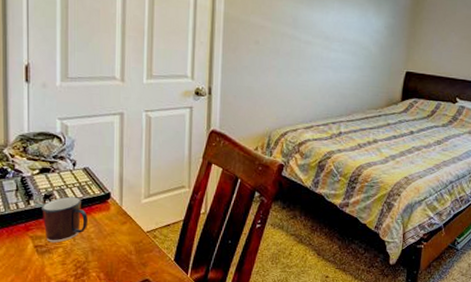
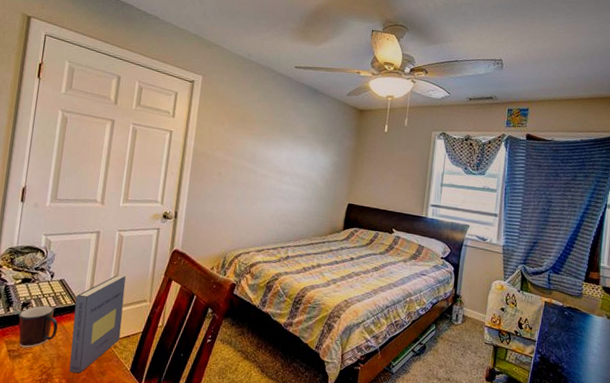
book: none [104,160,160,266] -> present [69,275,126,373]

